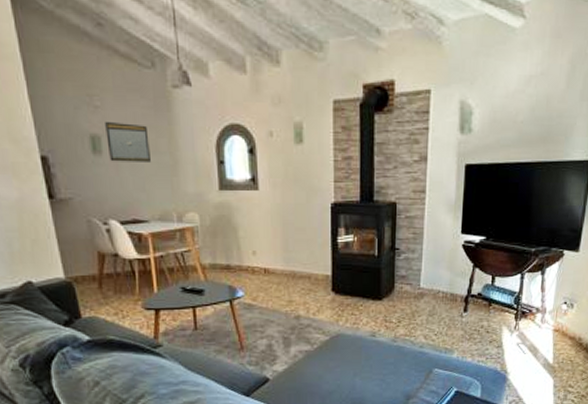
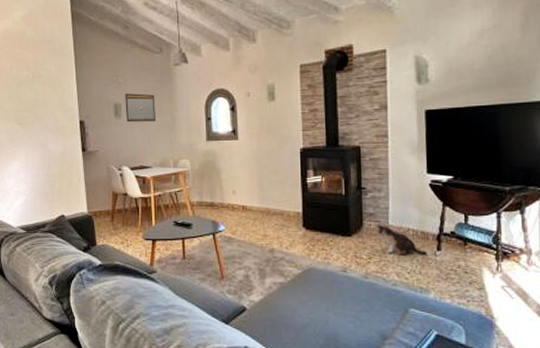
plush toy: none [405,286,455,318] -> present [374,223,427,256]

